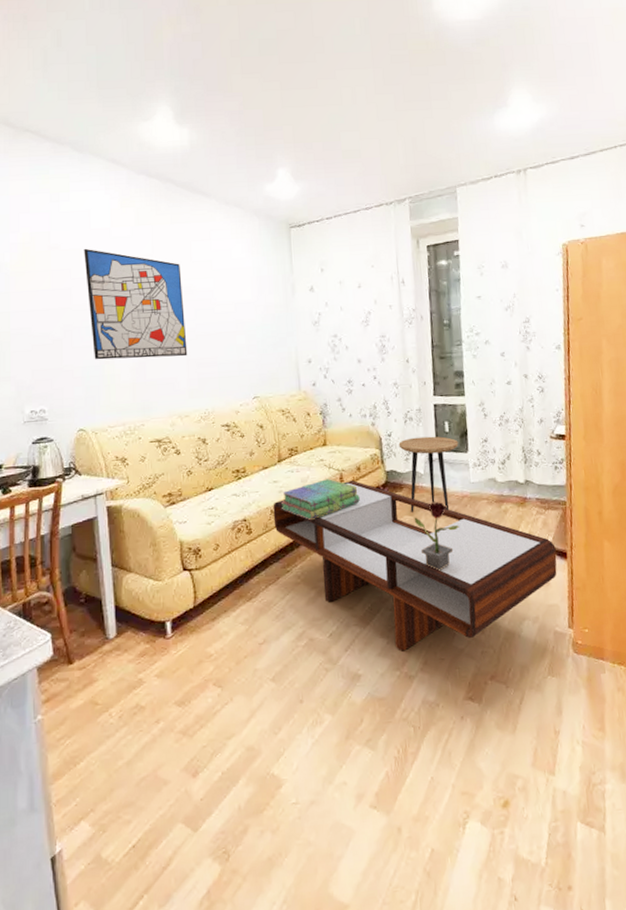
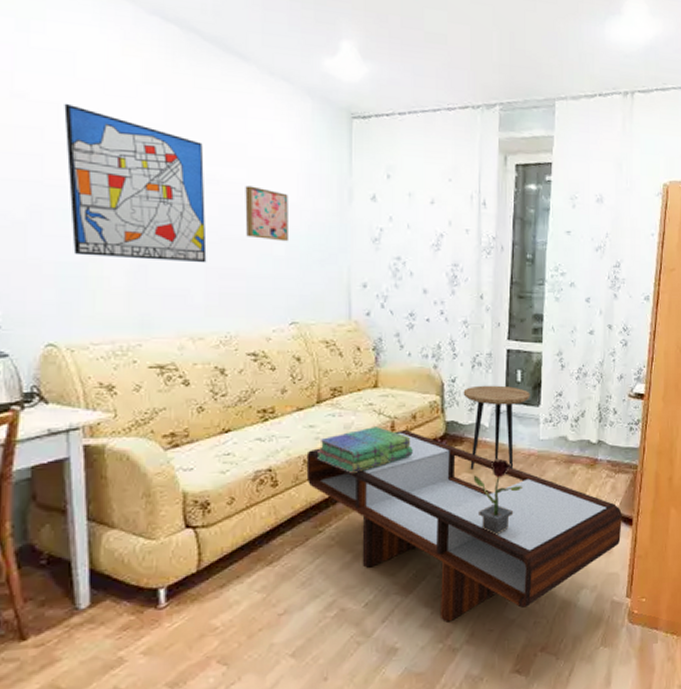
wall art: none [213,291,247,333] -> present [245,185,288,242]

